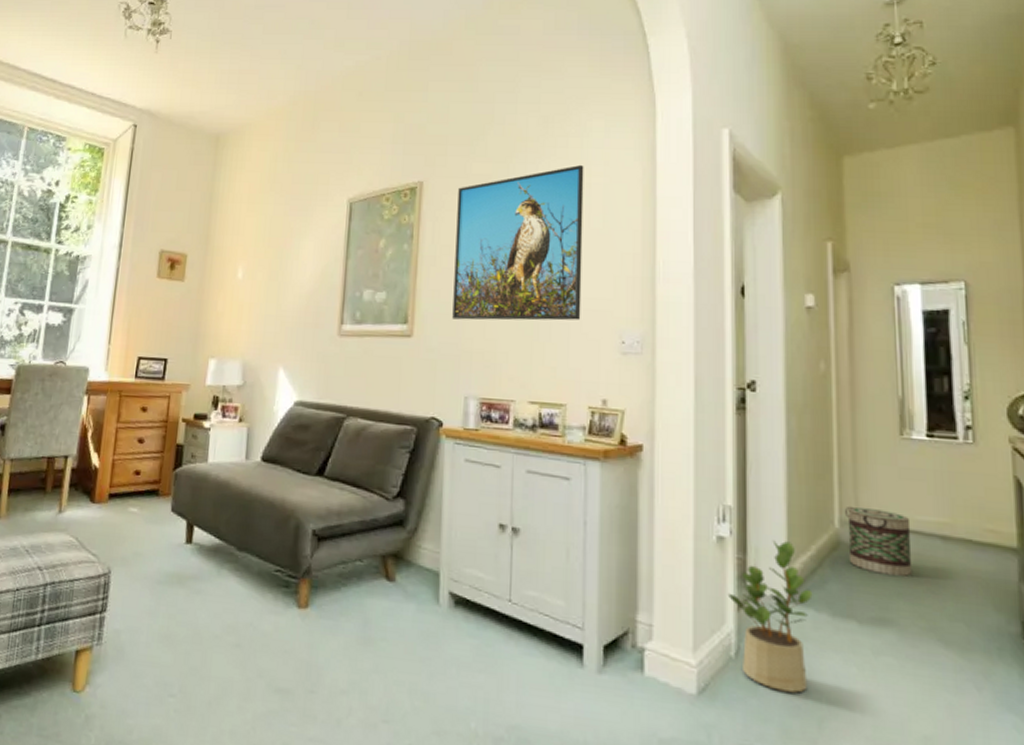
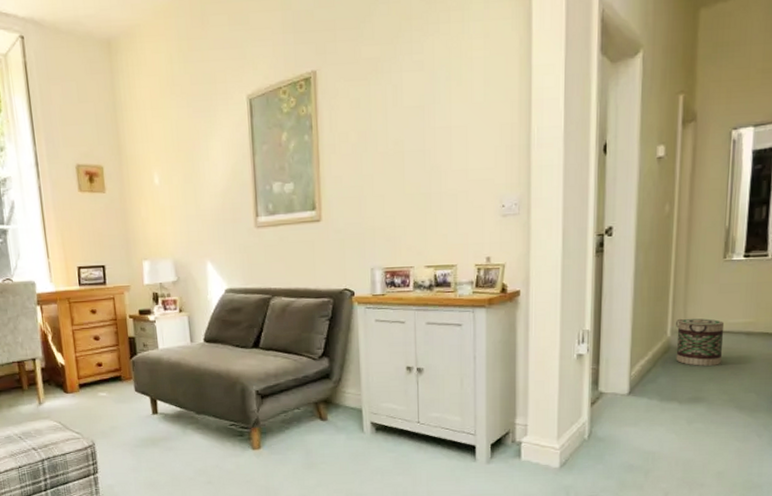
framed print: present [452,164,584,321] -> none [350,39,467,201]
potted plant: present [727,540,813,693] -> none [583,351,647,457]

